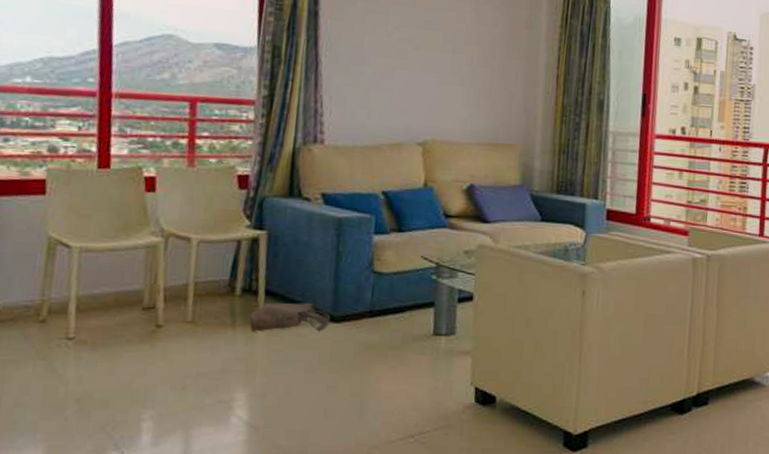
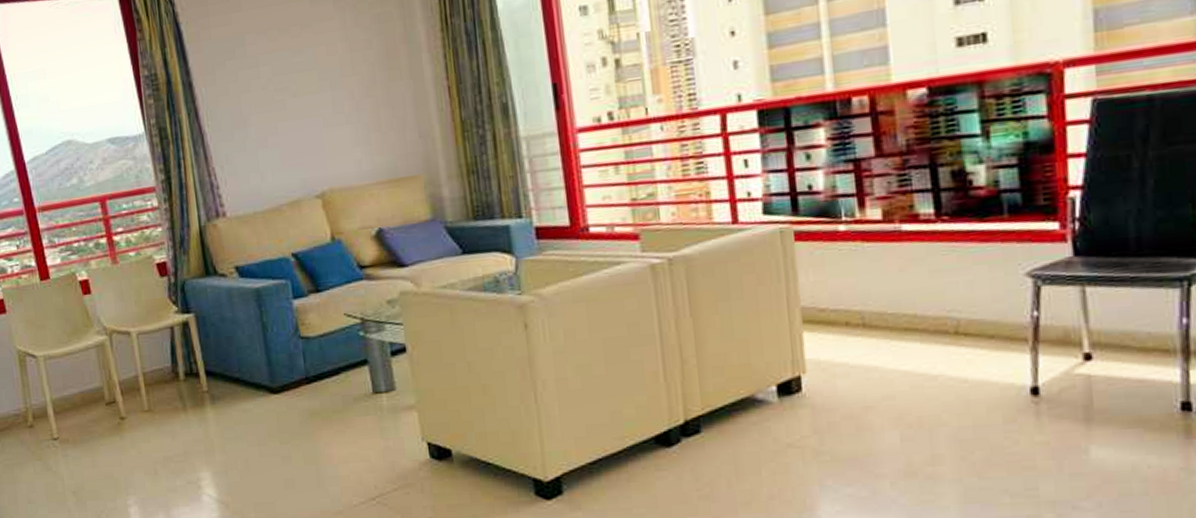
tote bag: present [249,302,331,332] -> none [197,377,271,413]

